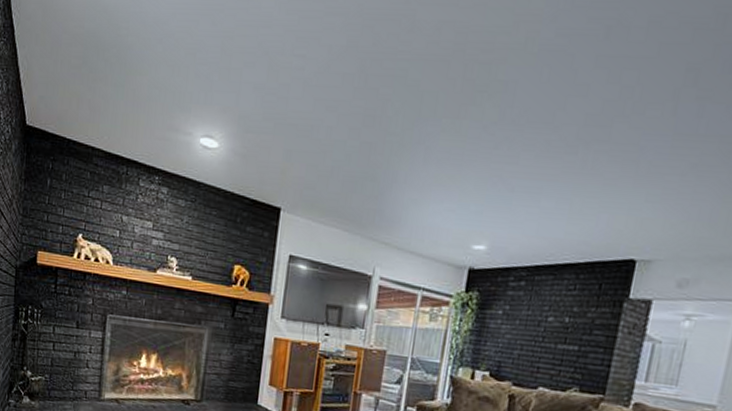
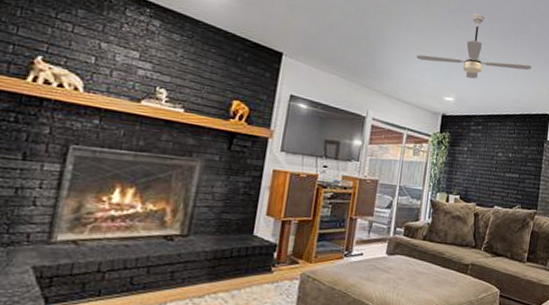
ceiling fan: none [436,122,611,217] -> present [416,13,532,79]

